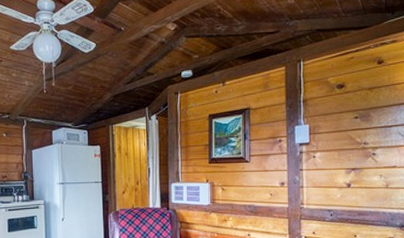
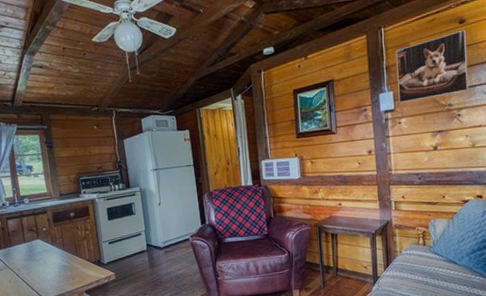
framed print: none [313,70,385,138] -> present [395,29,469,104]

